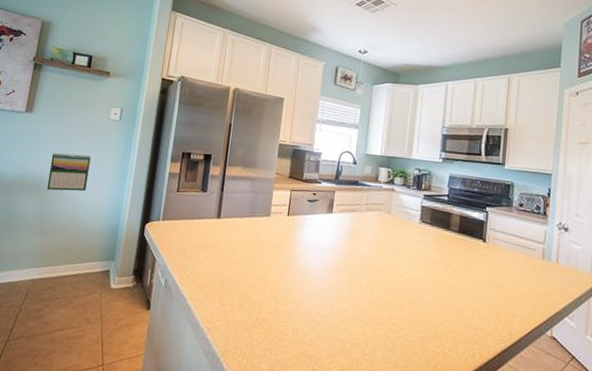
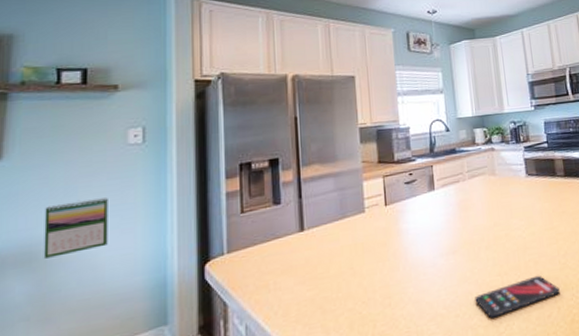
smartphone: none [348,314,429,340] -> present [475,275,560,319]

